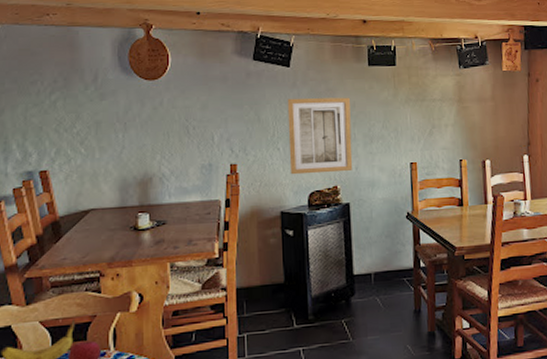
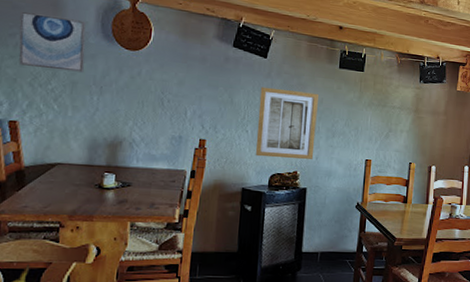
wall art: none [38,56,107,113] -> present [18,11,86,73]

